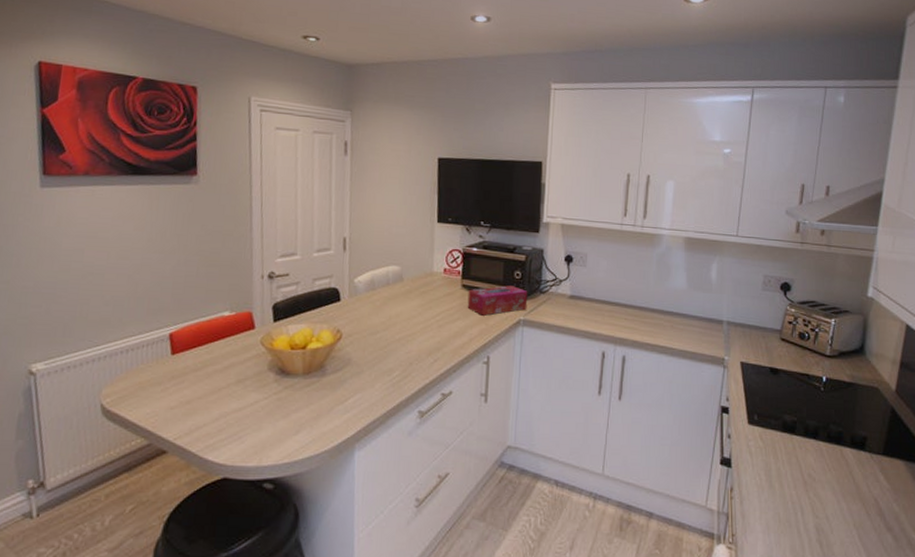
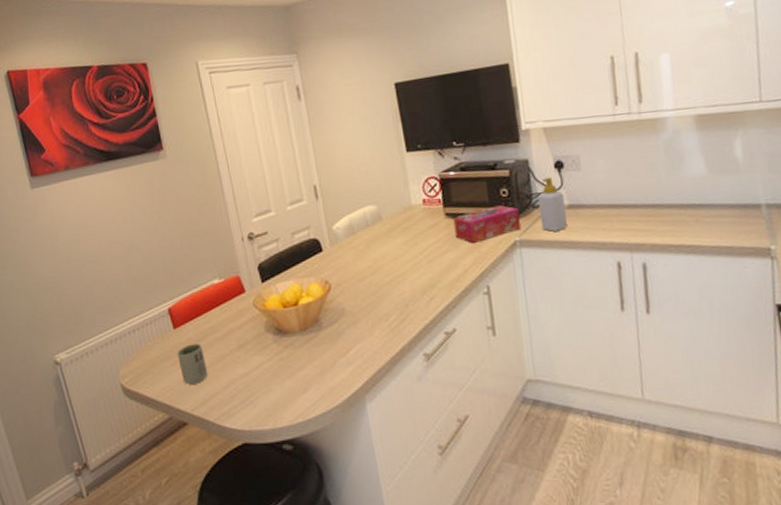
cup: none [170,372,200,413] -> present [177,343,208,385]
soap bottle: none [545,268,569,317] -> present [538,177,568,232]

